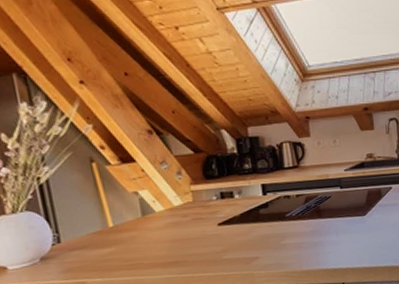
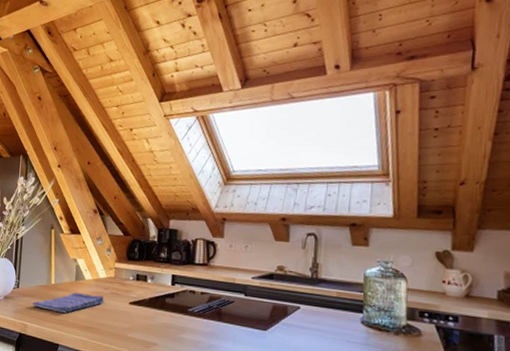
dish towel: none [86,224,186,259] -> present [32,292,104,313]

